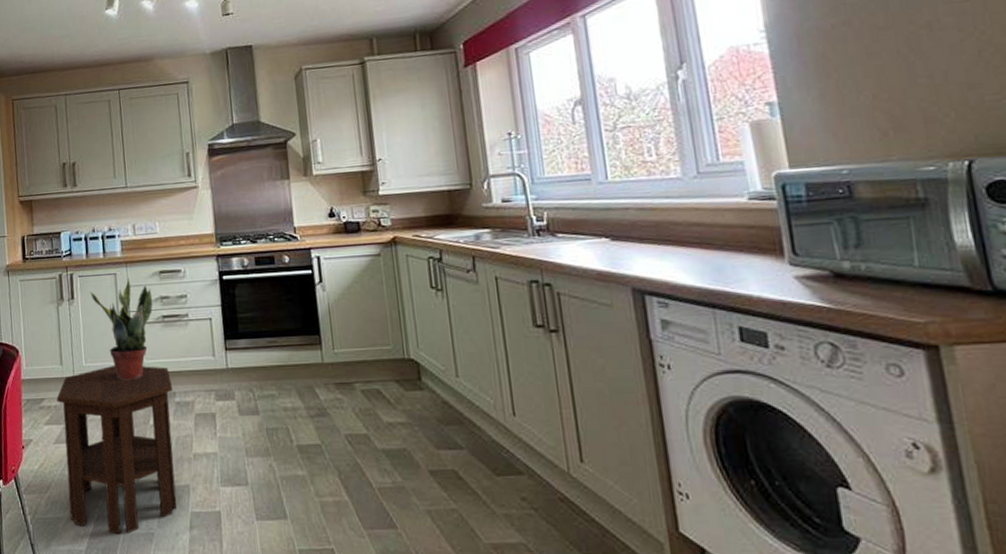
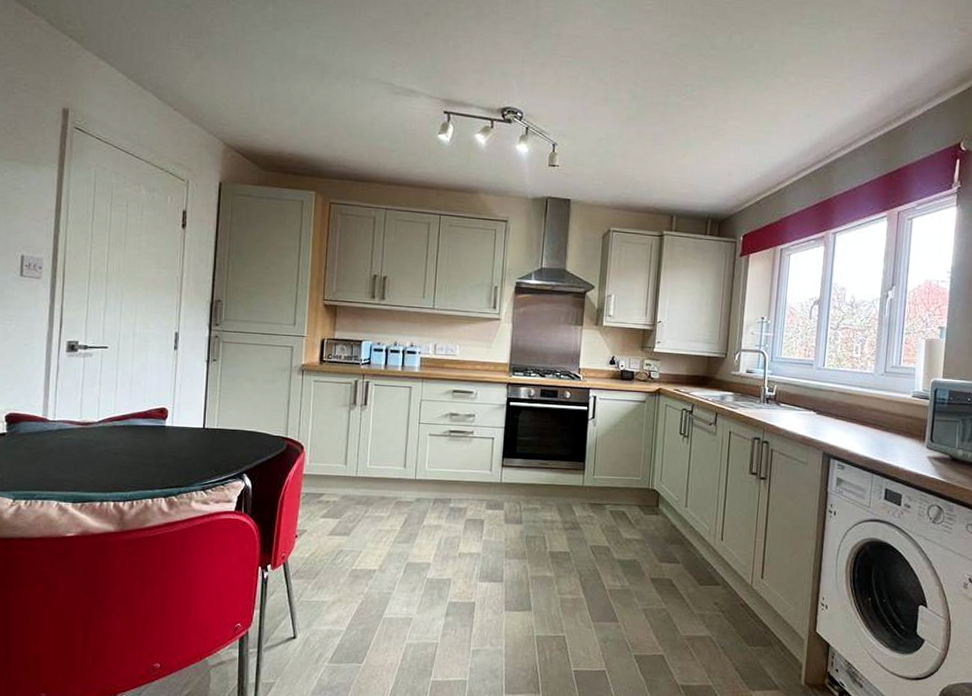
side table: present [57,365,178,535] -> none [335,469,450,618]
potted plant: present [90,277,153,380] -> none [383,392,443,484]

